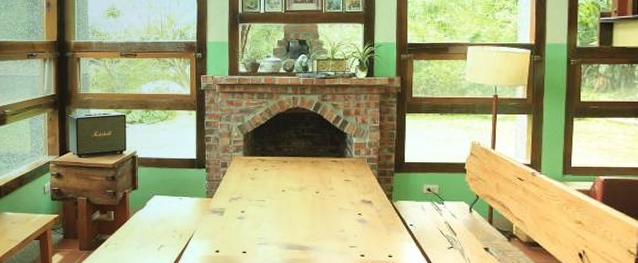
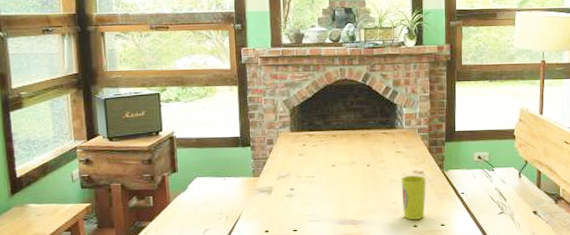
cup: none [349,204,374,250] -> present [401,175,426,220]

